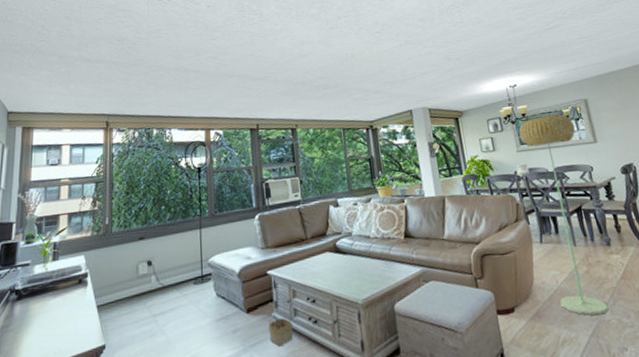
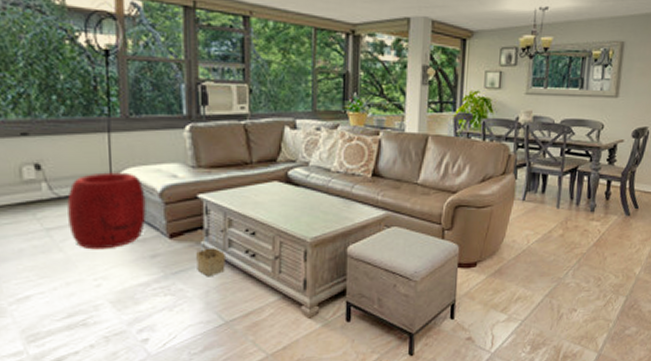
pouf: none [169,259,229,331] -> present [67,172,146,250]
floor lamp: present [518,114,608,315] -> none [525,55,601,278]

